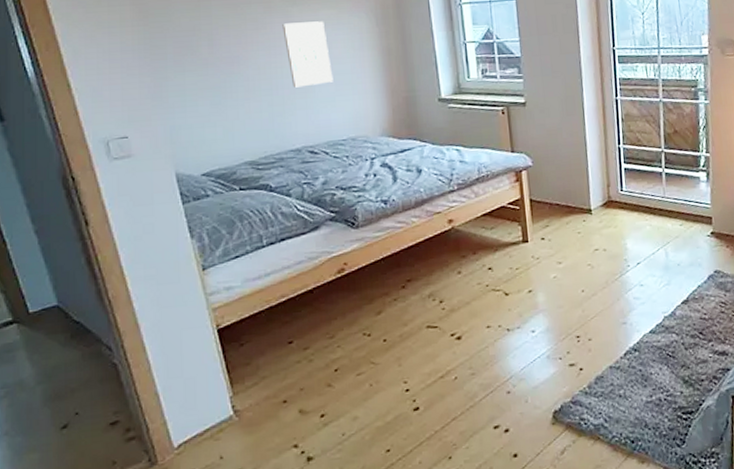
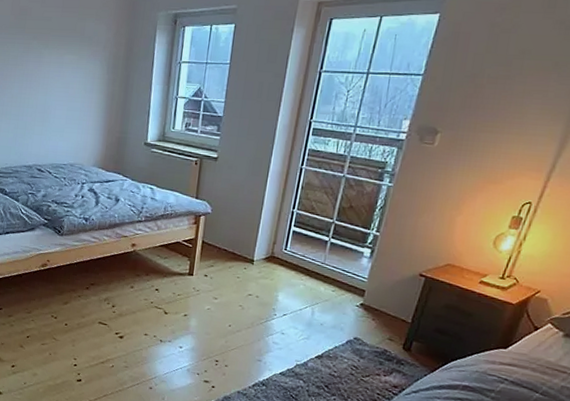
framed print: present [282,21,333,88] -> none [34,63,67,117]

